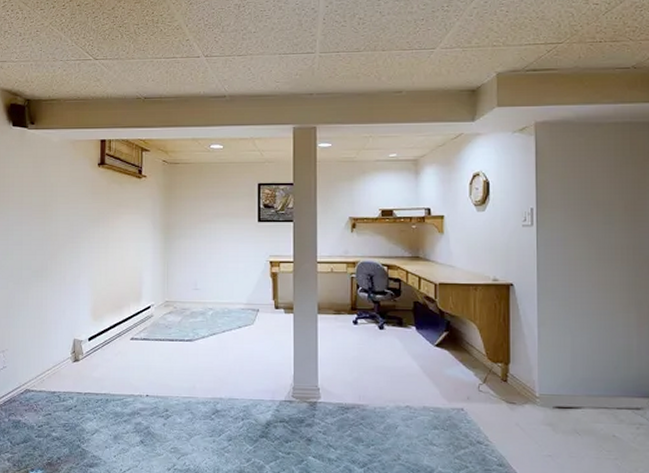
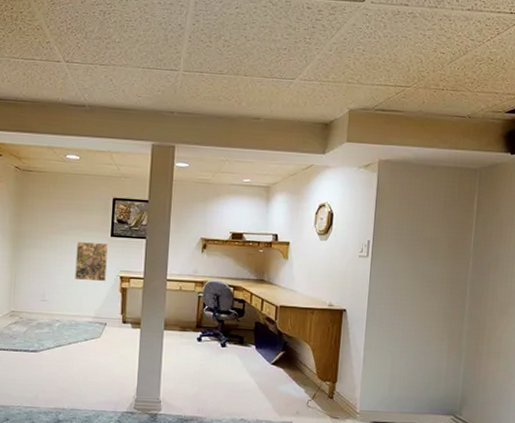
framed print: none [225,228,257,268] -> present [75,241,109,282]

